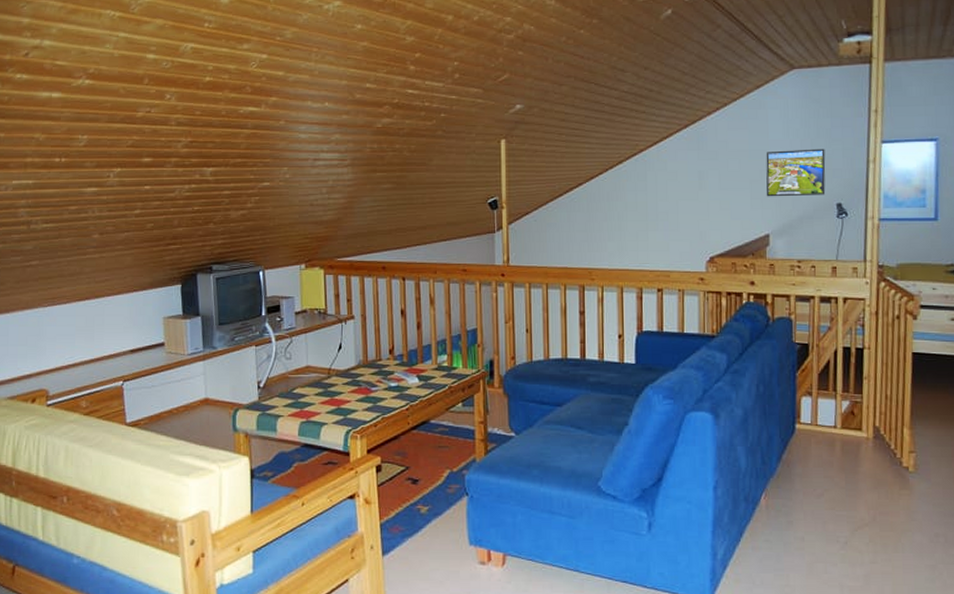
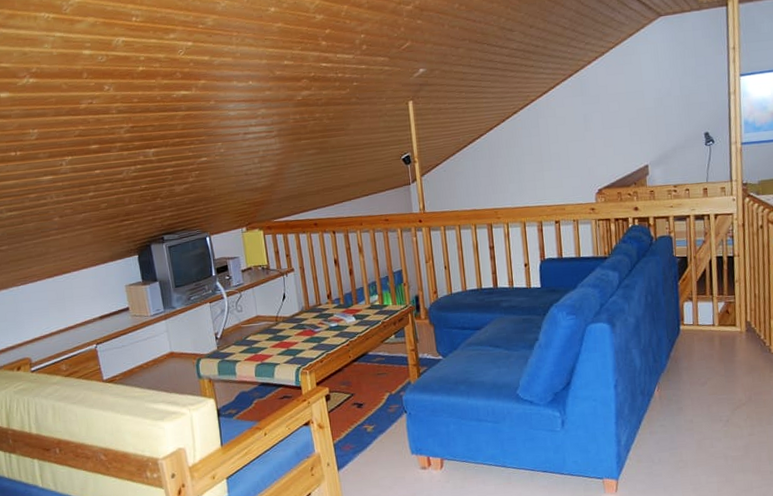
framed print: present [766,148,826,197] -> none [641,85,694,132]

